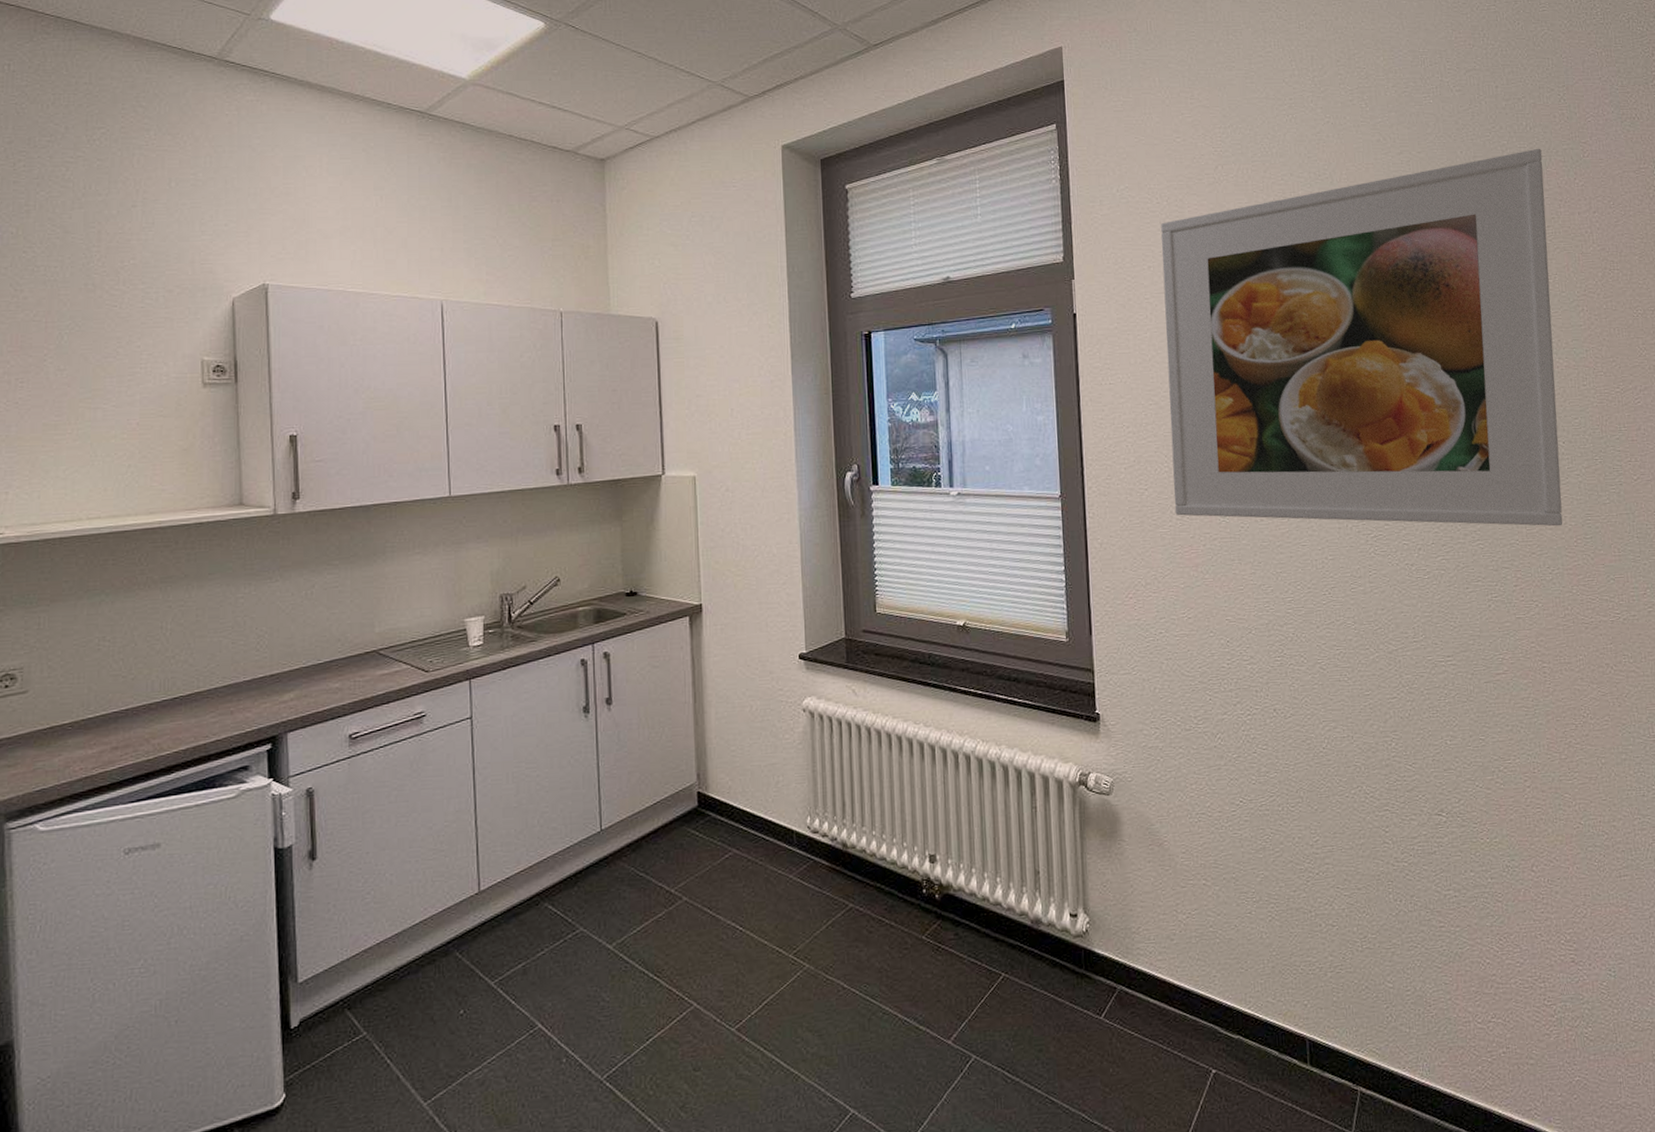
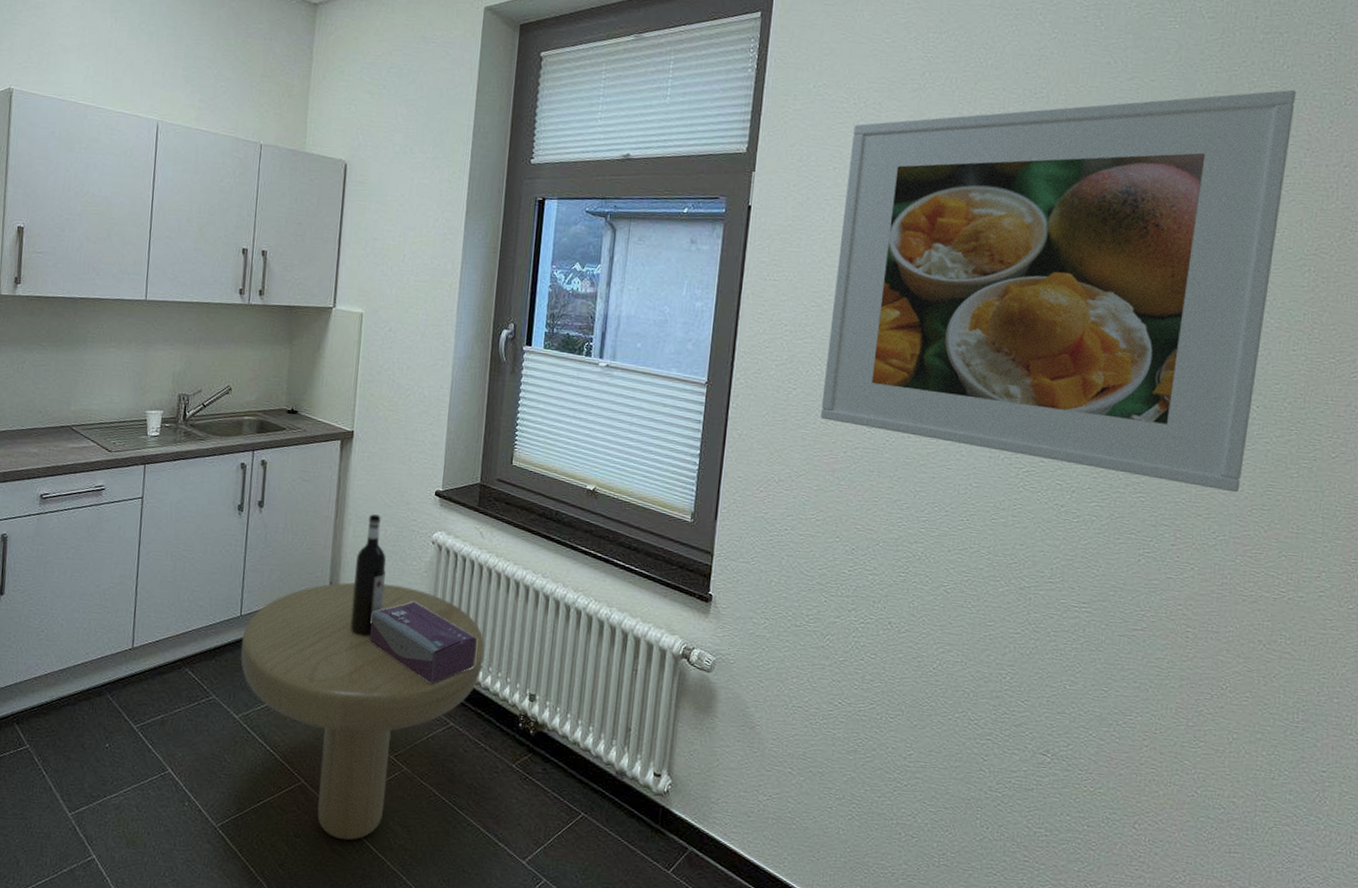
dining table: none [605,690,876,1062] -> present [240,514,485,840]
tissue box: none [747,778,867,866] -> present [369,601,477,684]

